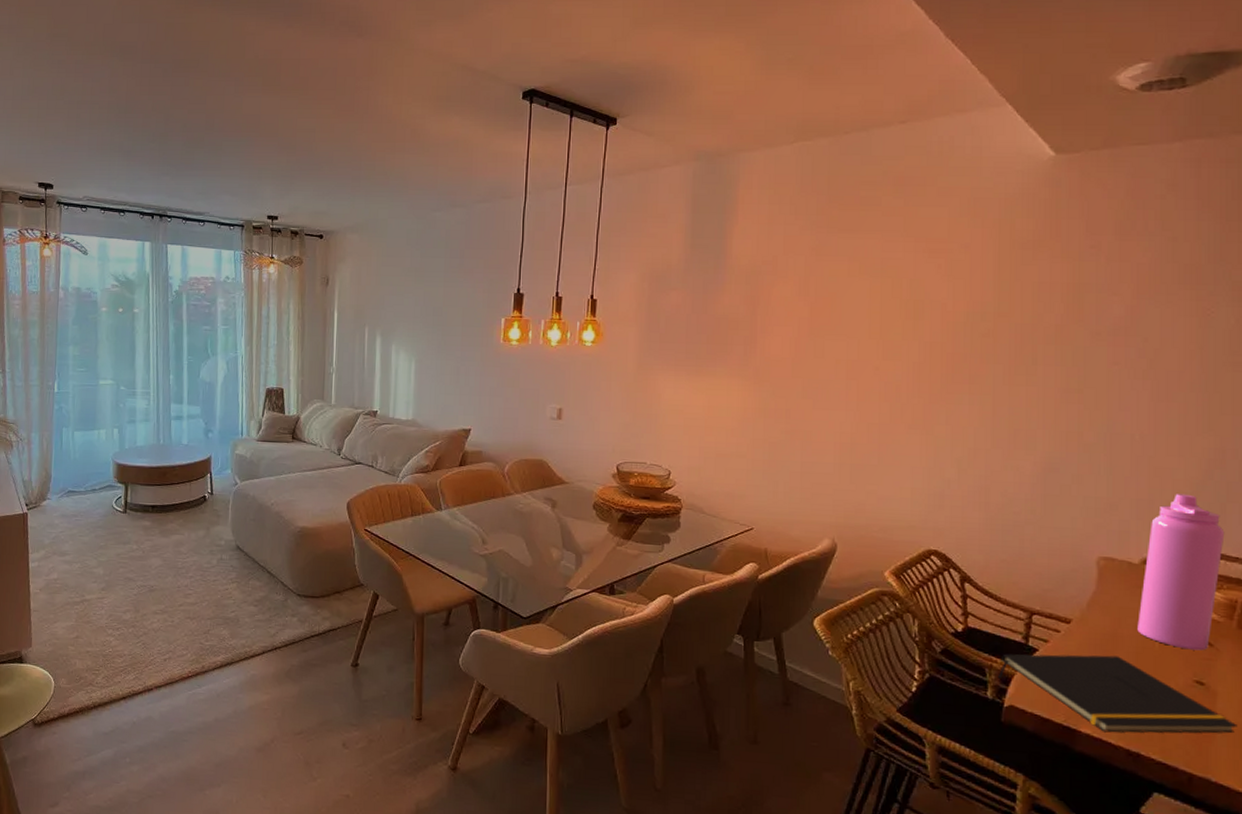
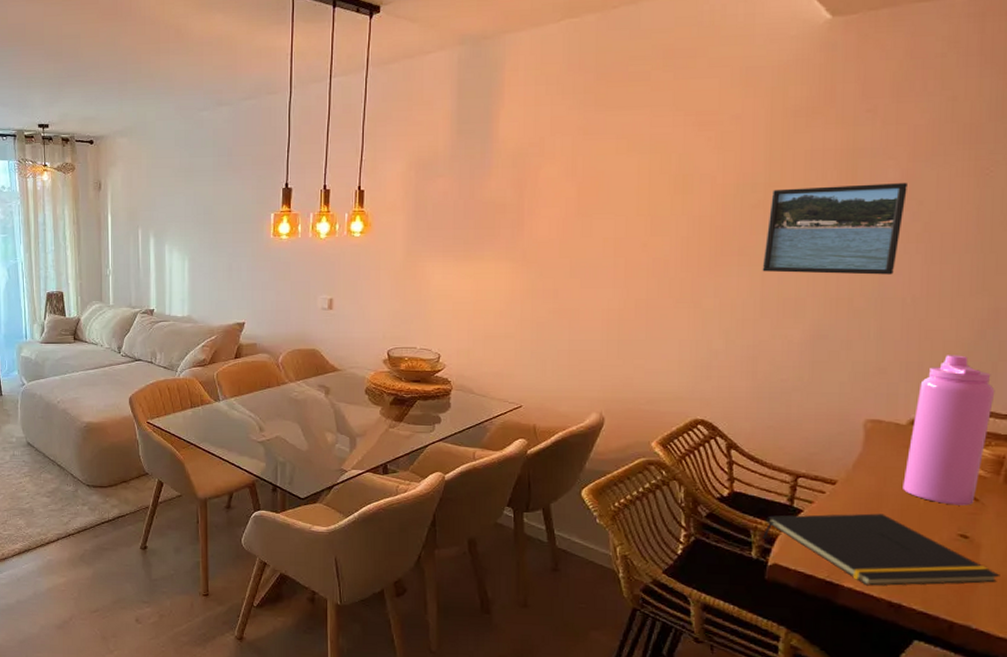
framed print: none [993,318,1132,410] -> present [762,183,907,275]

